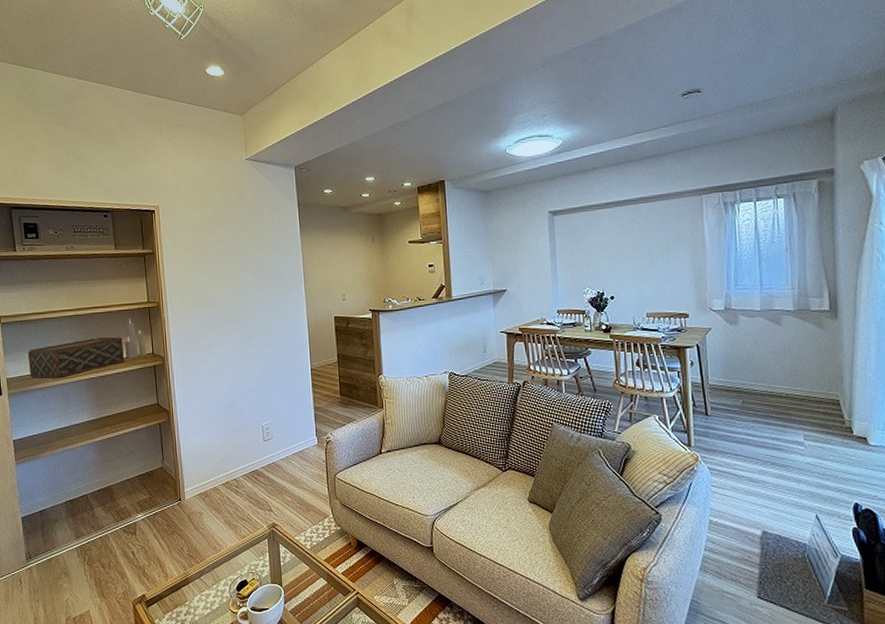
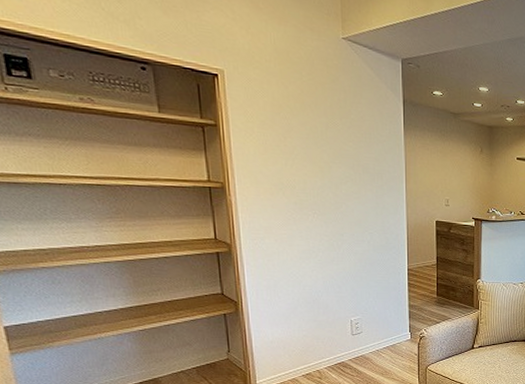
woven basket: present [27,337,125,379] -> none [21,214,176,257]
candle: present [124,319,148,359] -> none [174,197,209,243]

